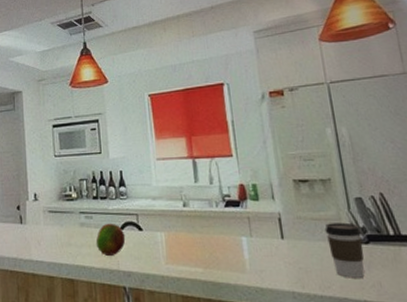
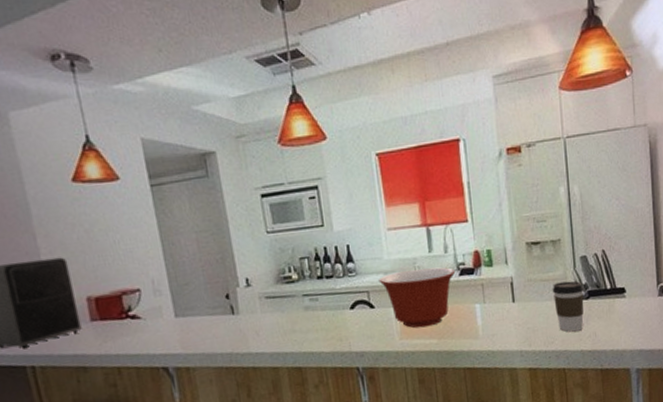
fruit: present [95,223,126,256] -> none [323,303,357,339]
mixing bowl: none [147,197,221,255] -> present [378,267,456,328]

